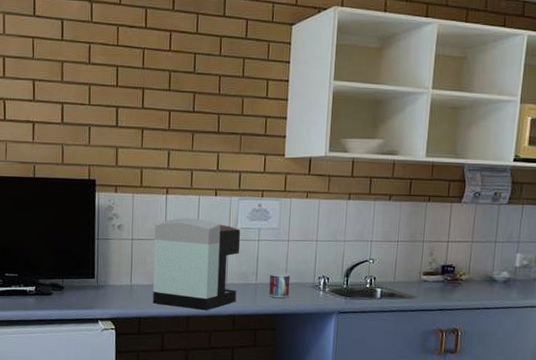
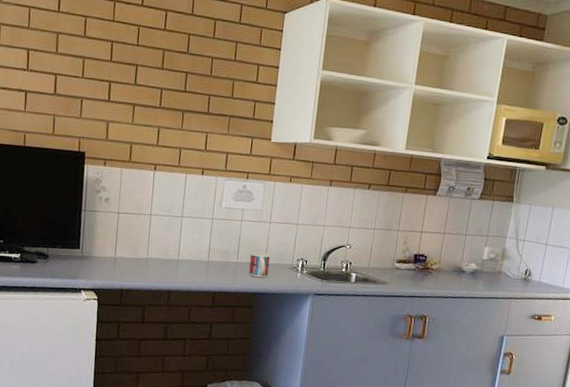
coffee maker: present [152,218,241,311] -> none [135,194,224,286]

